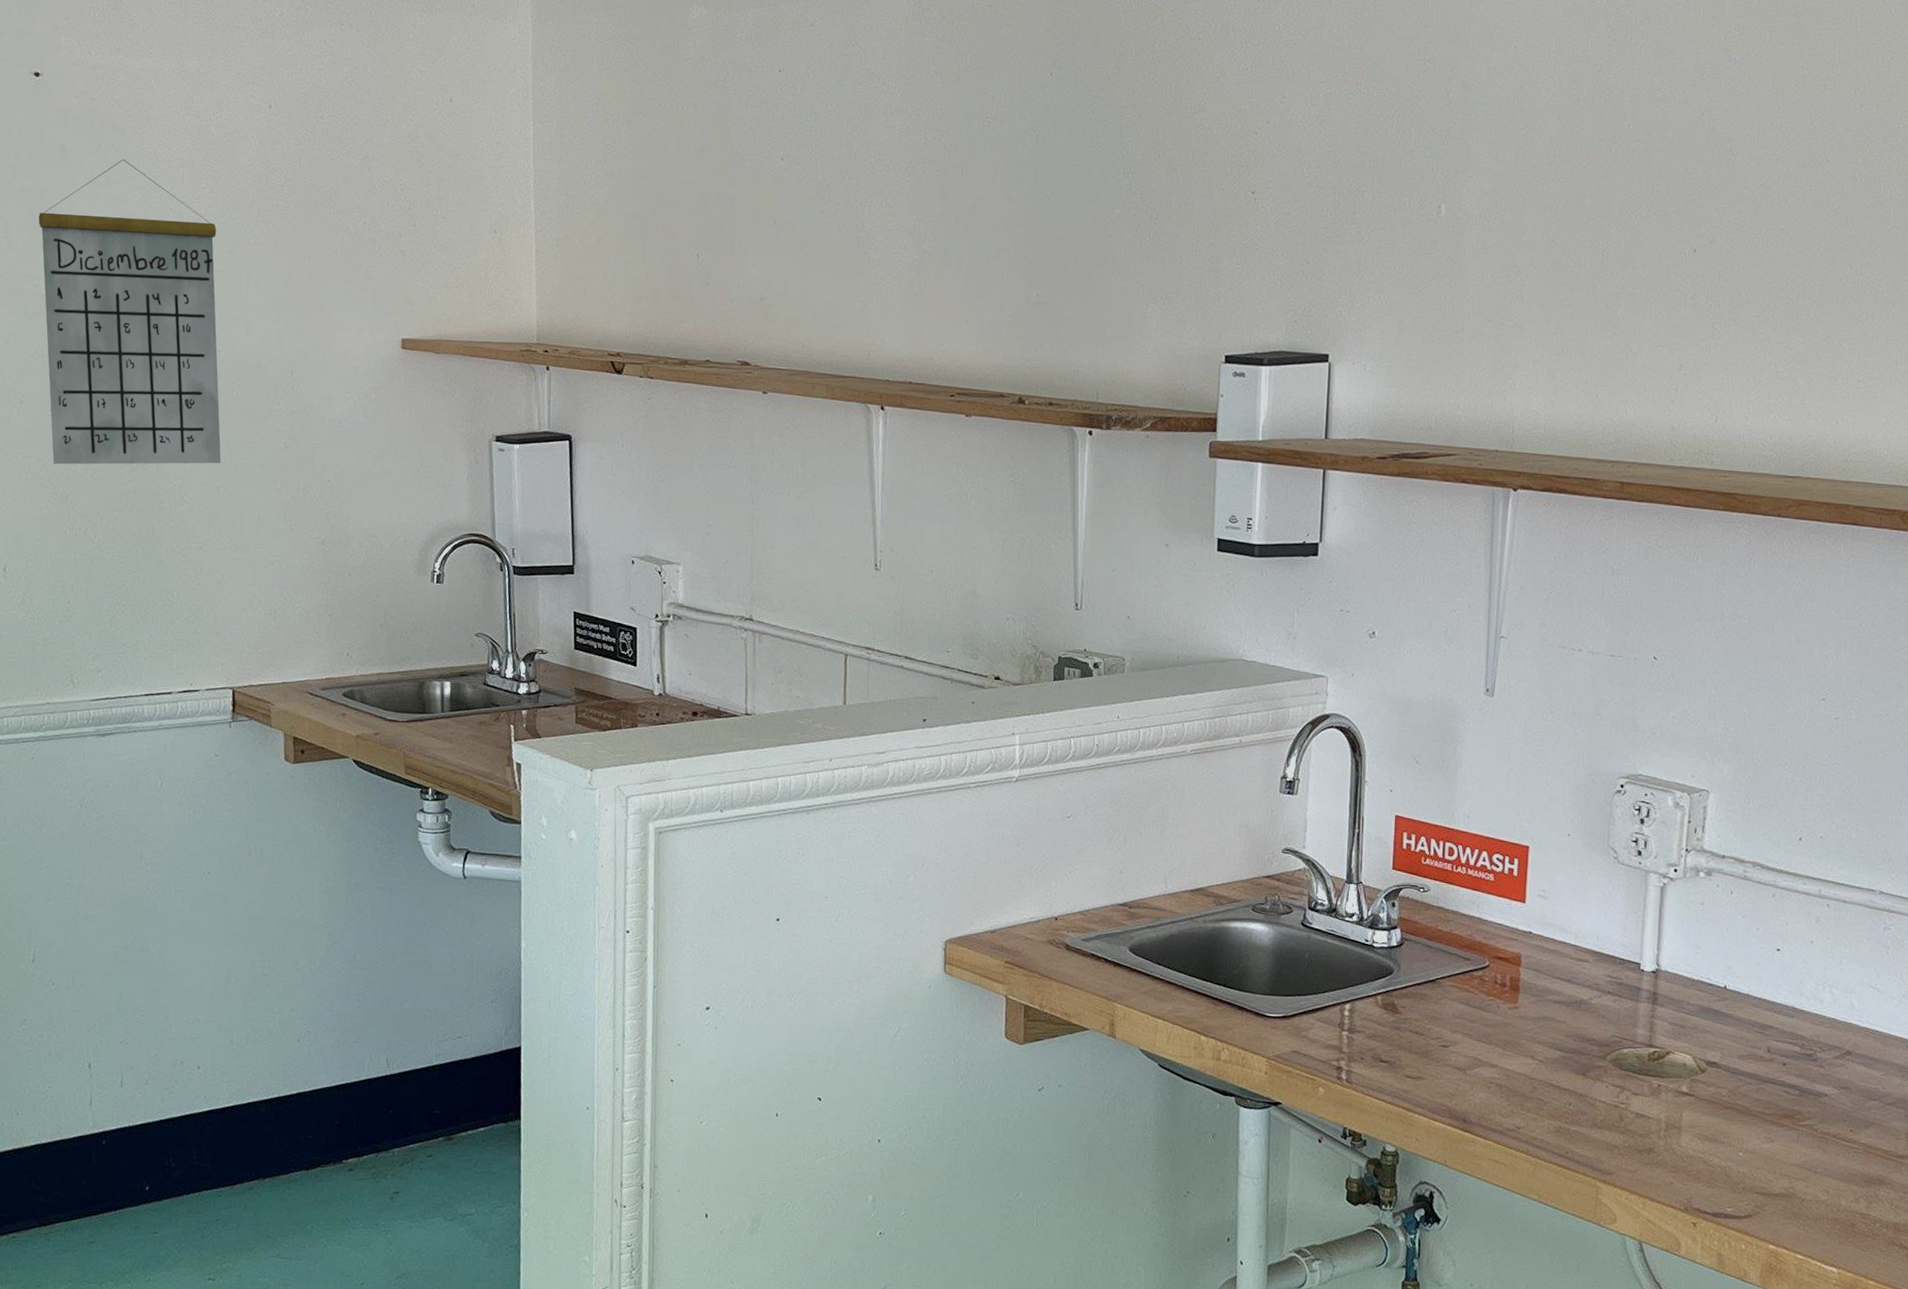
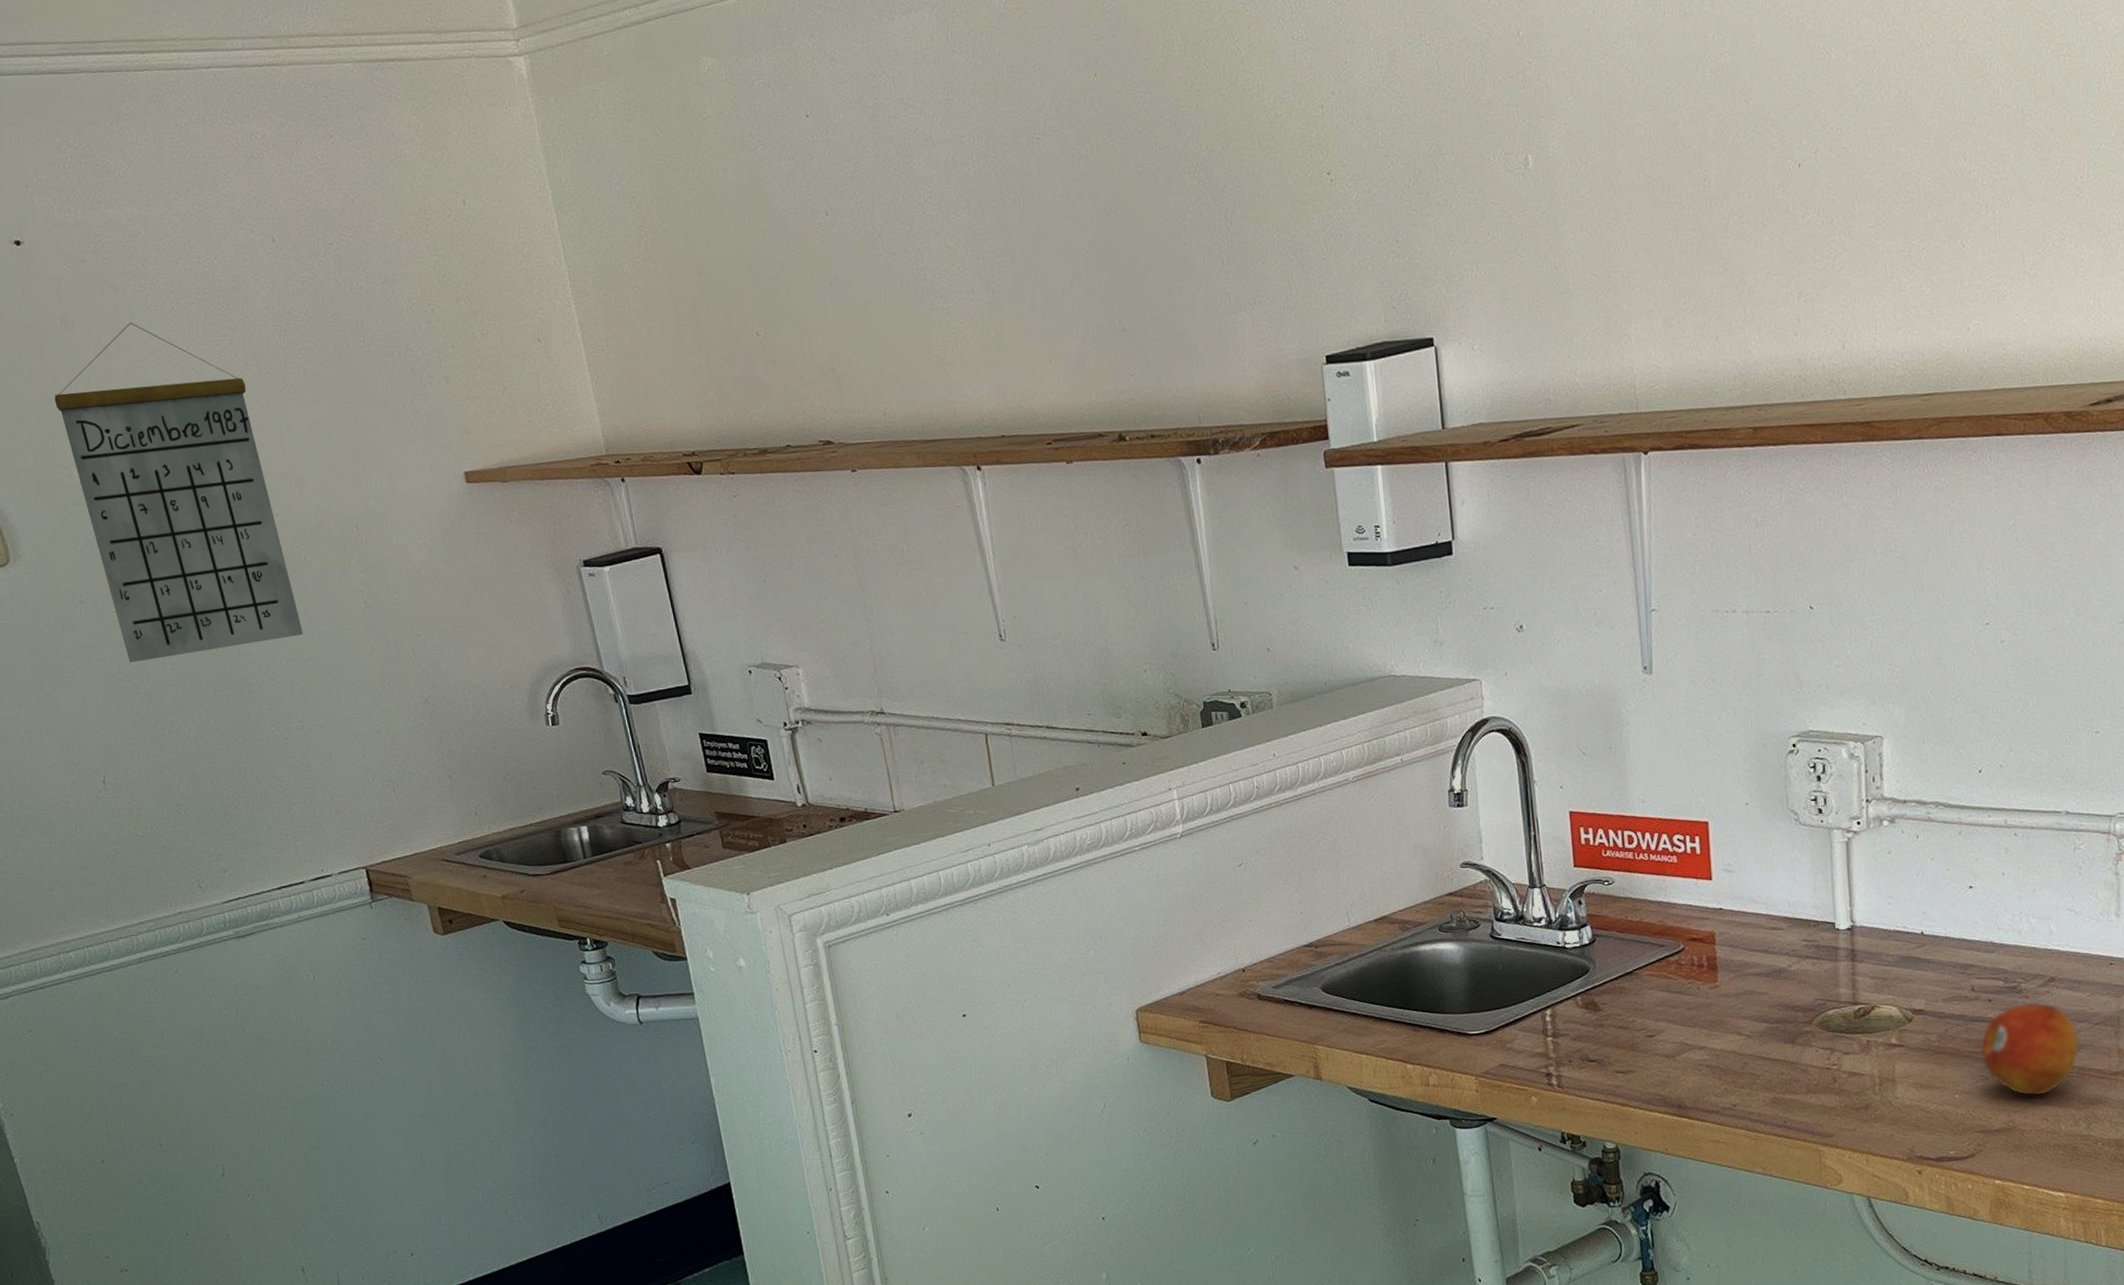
fruit: none [1769,1071,1869,1167] -> present [1980,1002,2080,1097]

